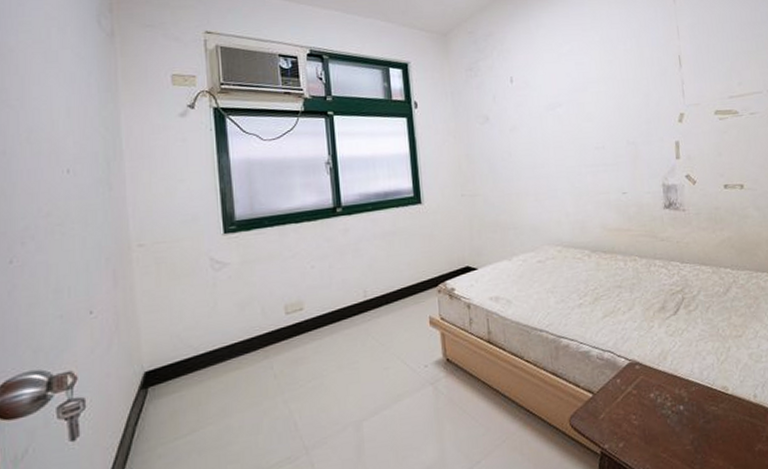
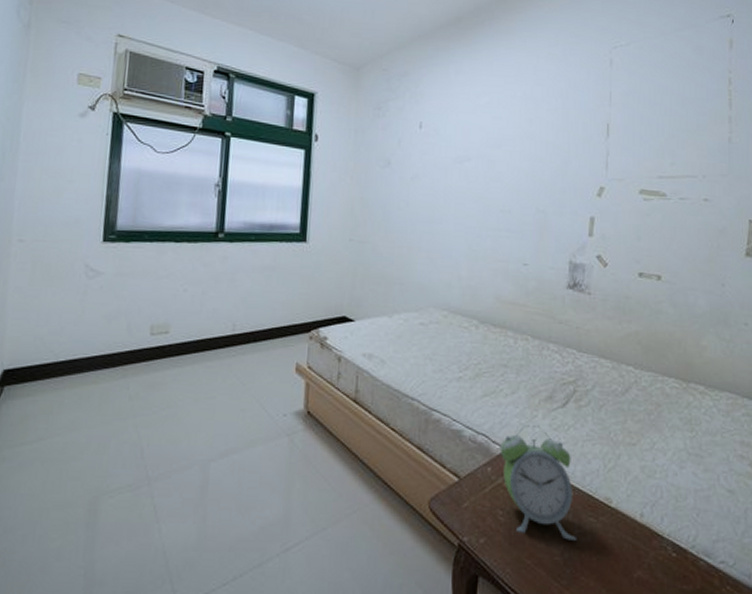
alarm clock: none [625,334,702,432] -> present [500,424,576,540]

